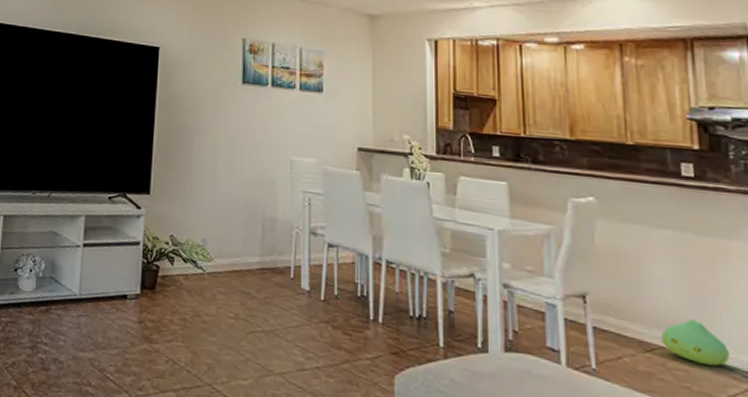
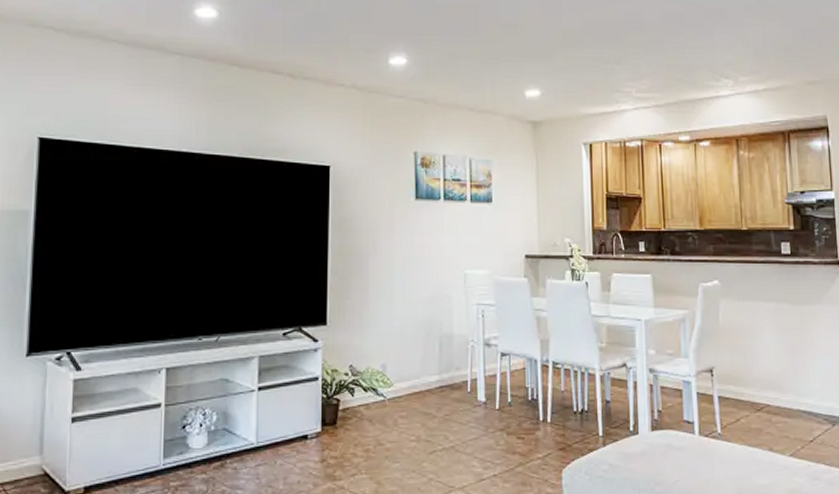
plush toy: present [661,319,731,367] -> none [768,378,816,415]

